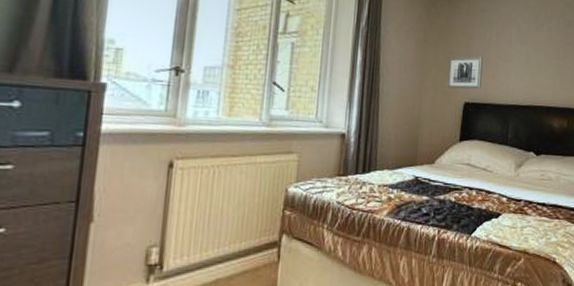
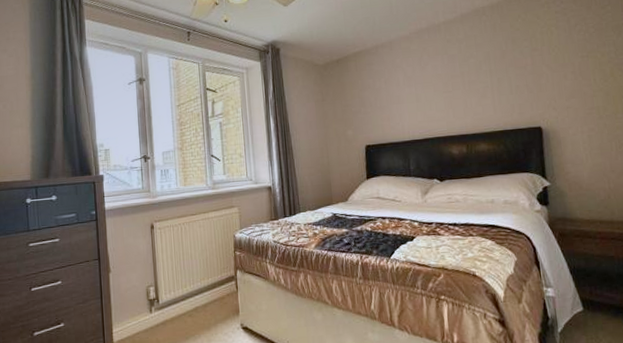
wall art: present [448,56,483,89] -> none [346,104,378,136]

